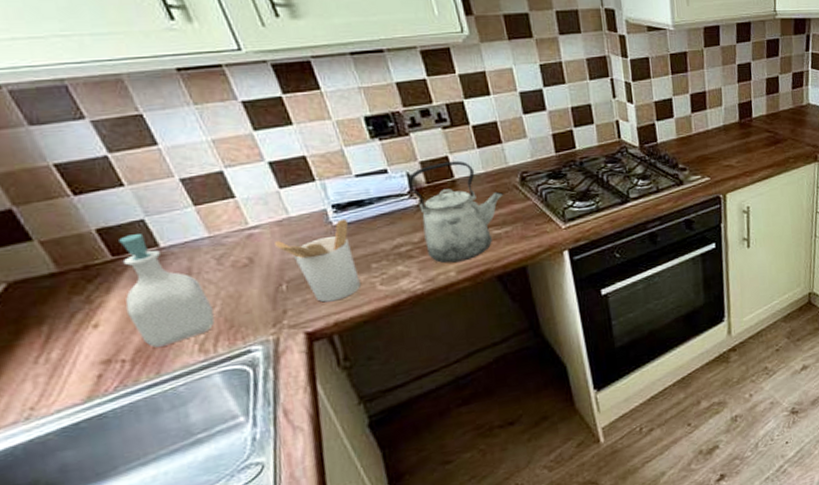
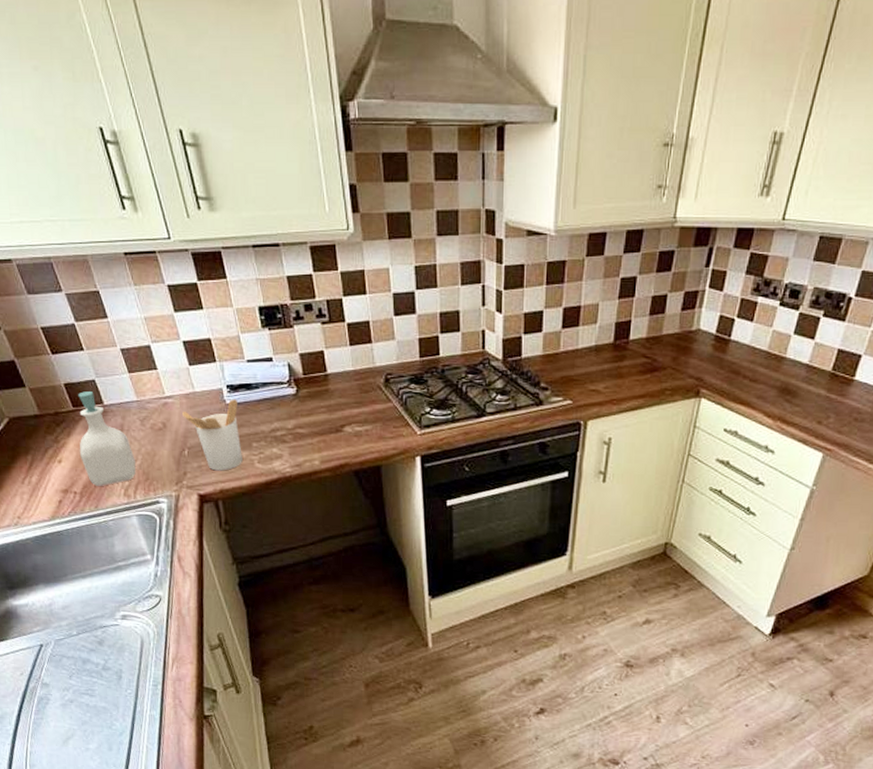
kettle: present [407,160,504,264] -> none [287,356,368,453]

